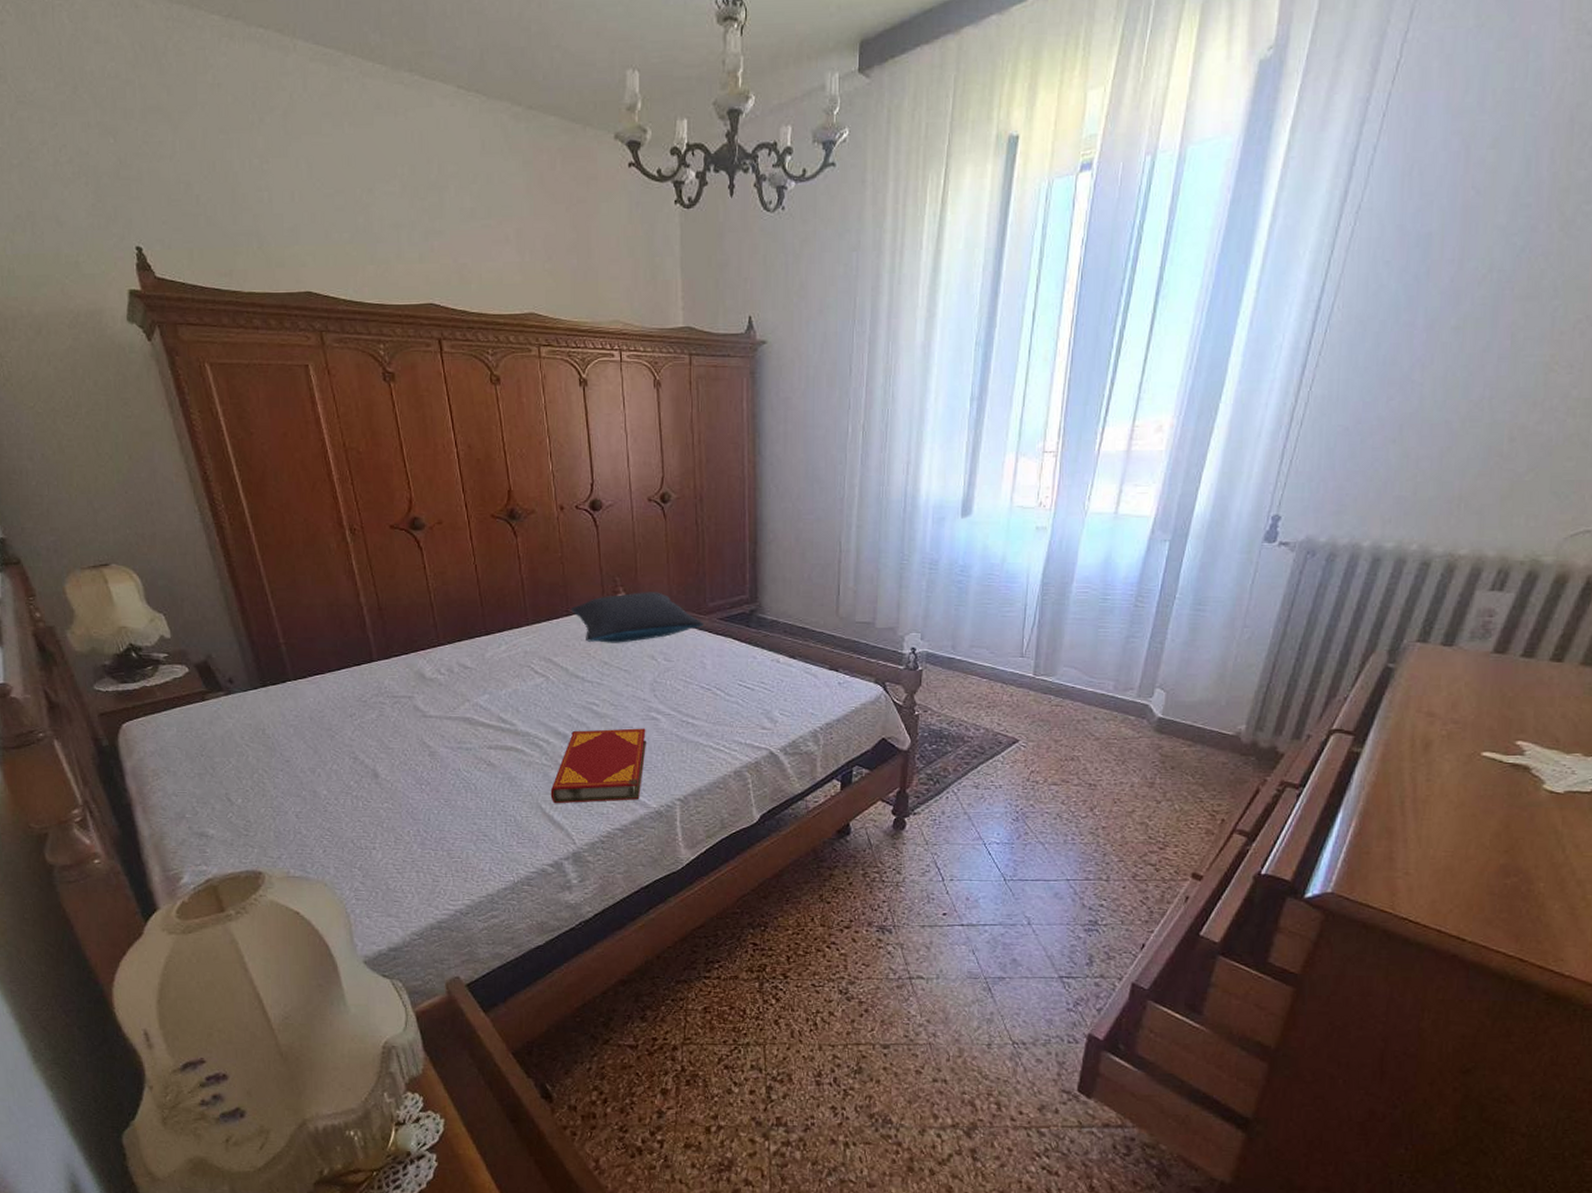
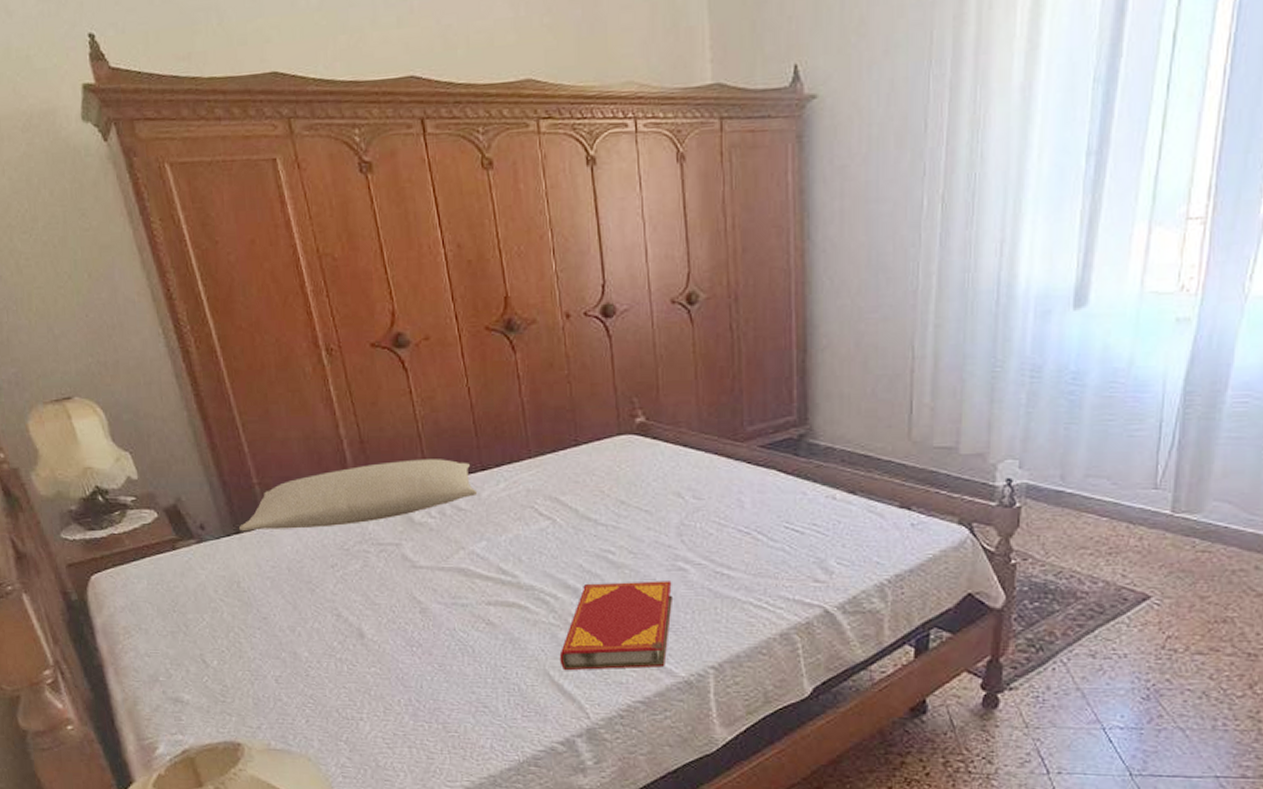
pillow: none [266,625,482,684] -> present [239,459,478,531]
pillow: present [570,592,703,643] -> none [579,414,740,478]

